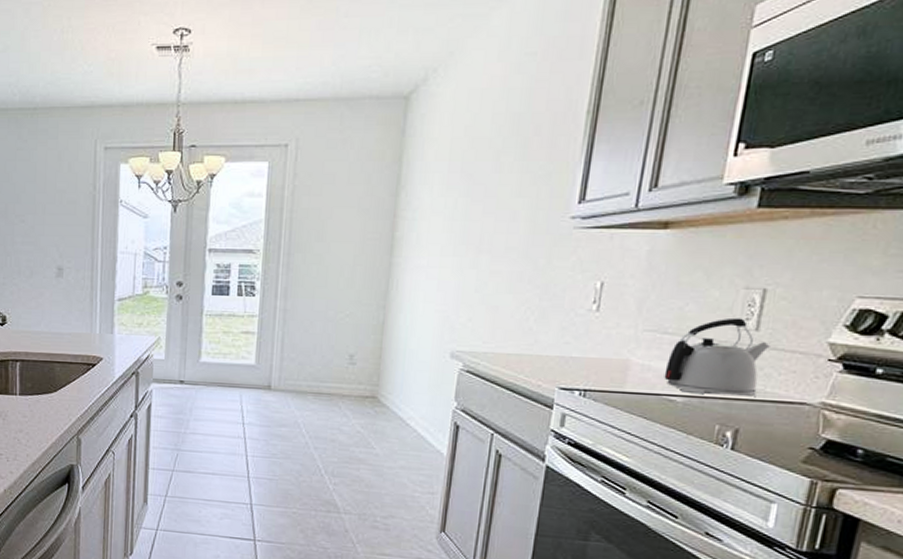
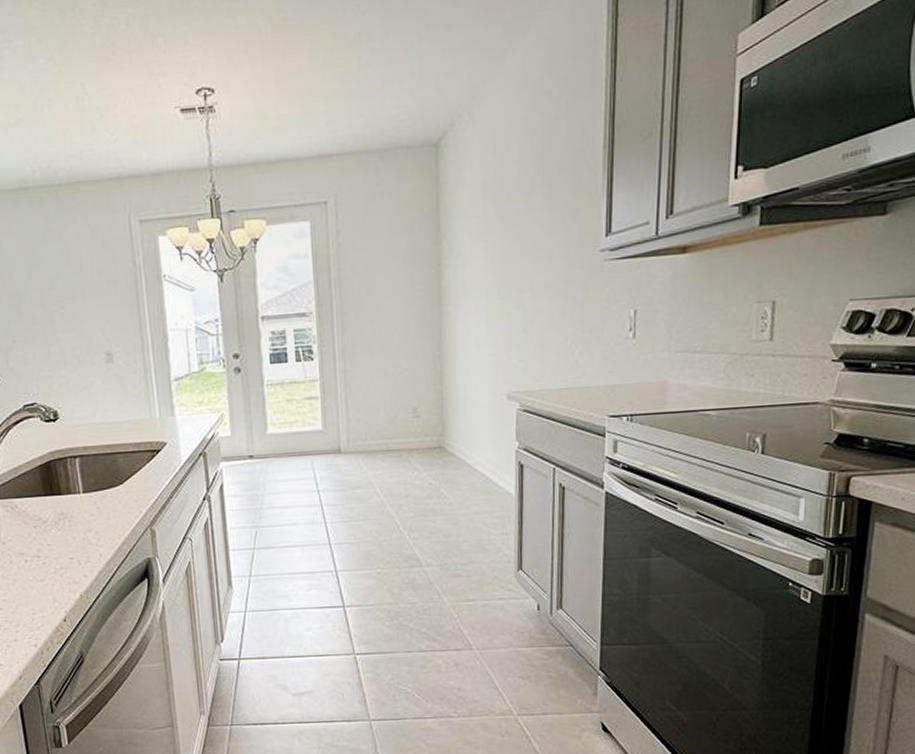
kettle: present [664,317,771,396] -> none [698,330,784,406]

